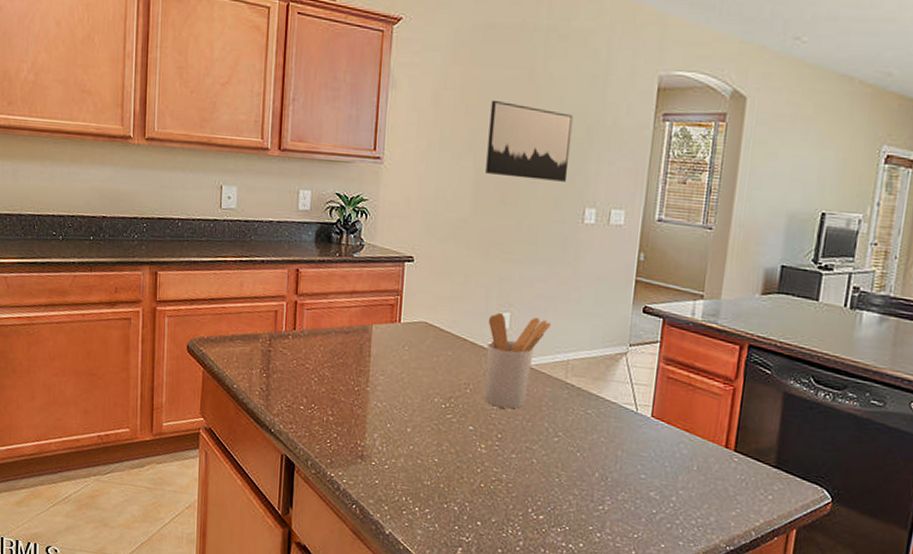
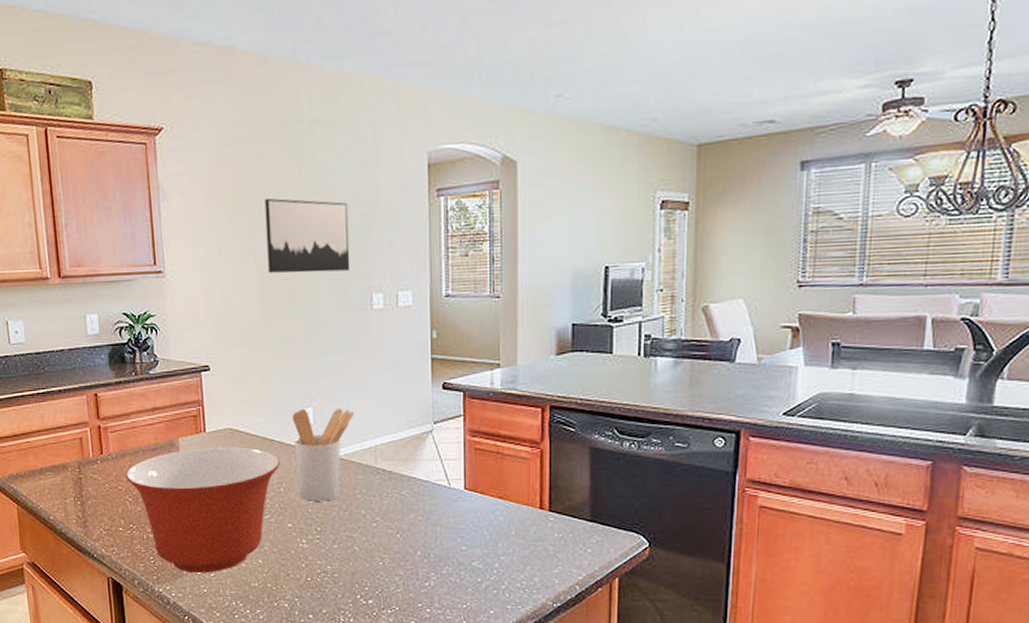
mixing bowl: none [314,337,471,465] -> present [125,447,281,573]

